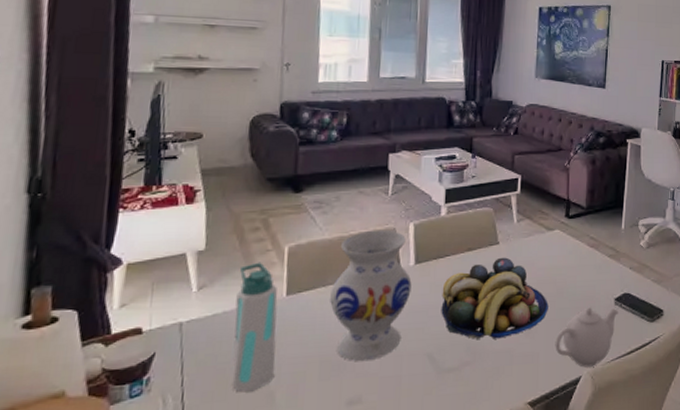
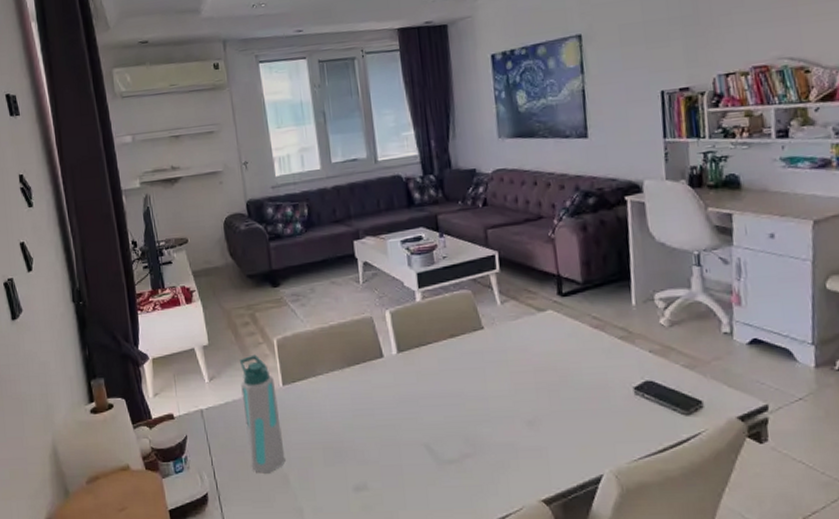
vase: present [330,230,412,362] -> none [321,319,398,450]
fruit bowl: present [441,257,548,340] -> none [429,343,552,432]
teapot: present [555,307,618,368] -> none [565,397,641,465]

